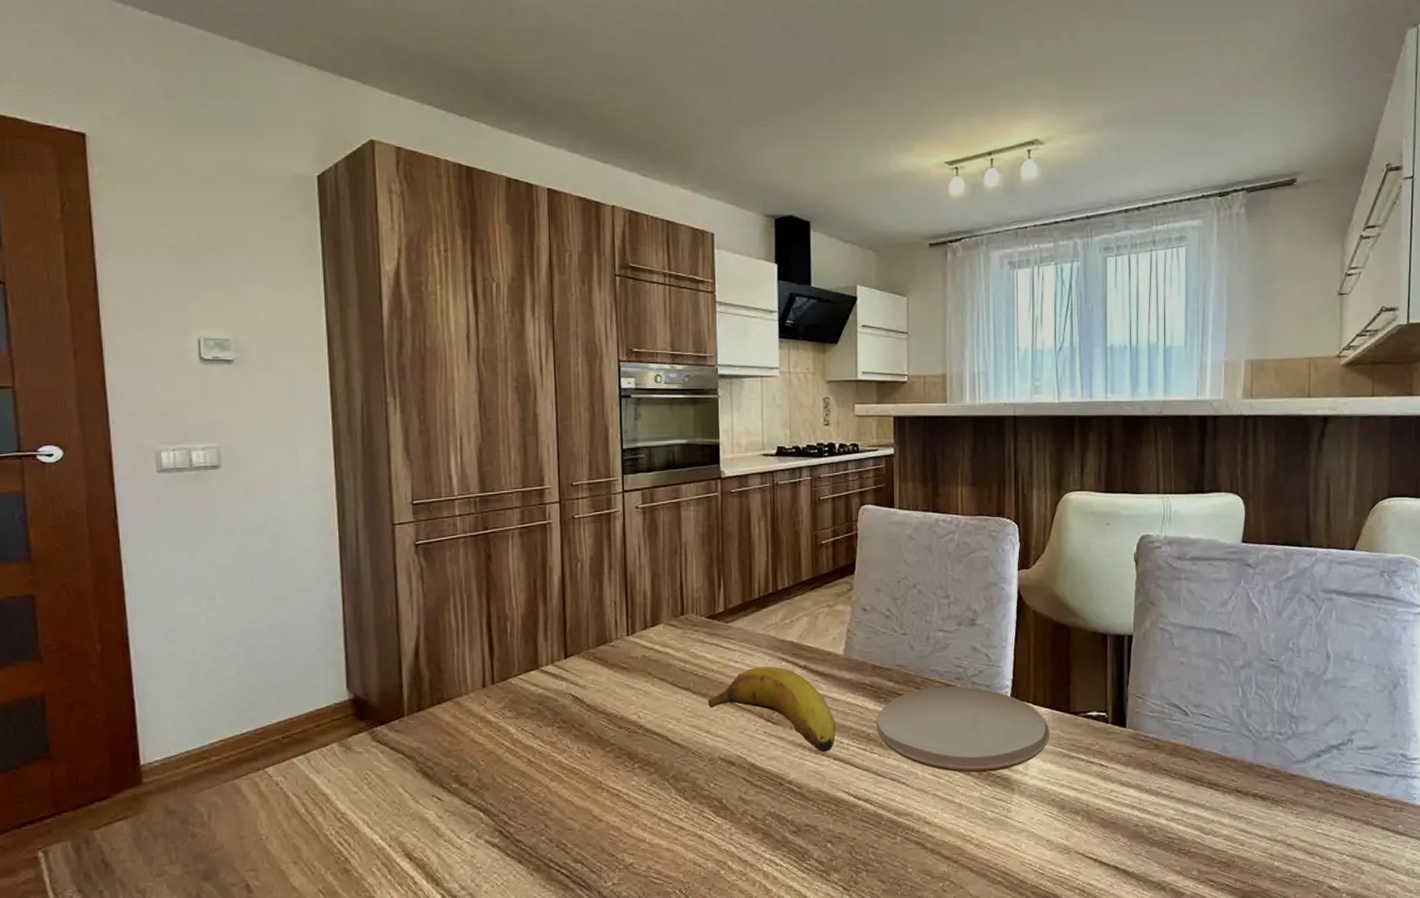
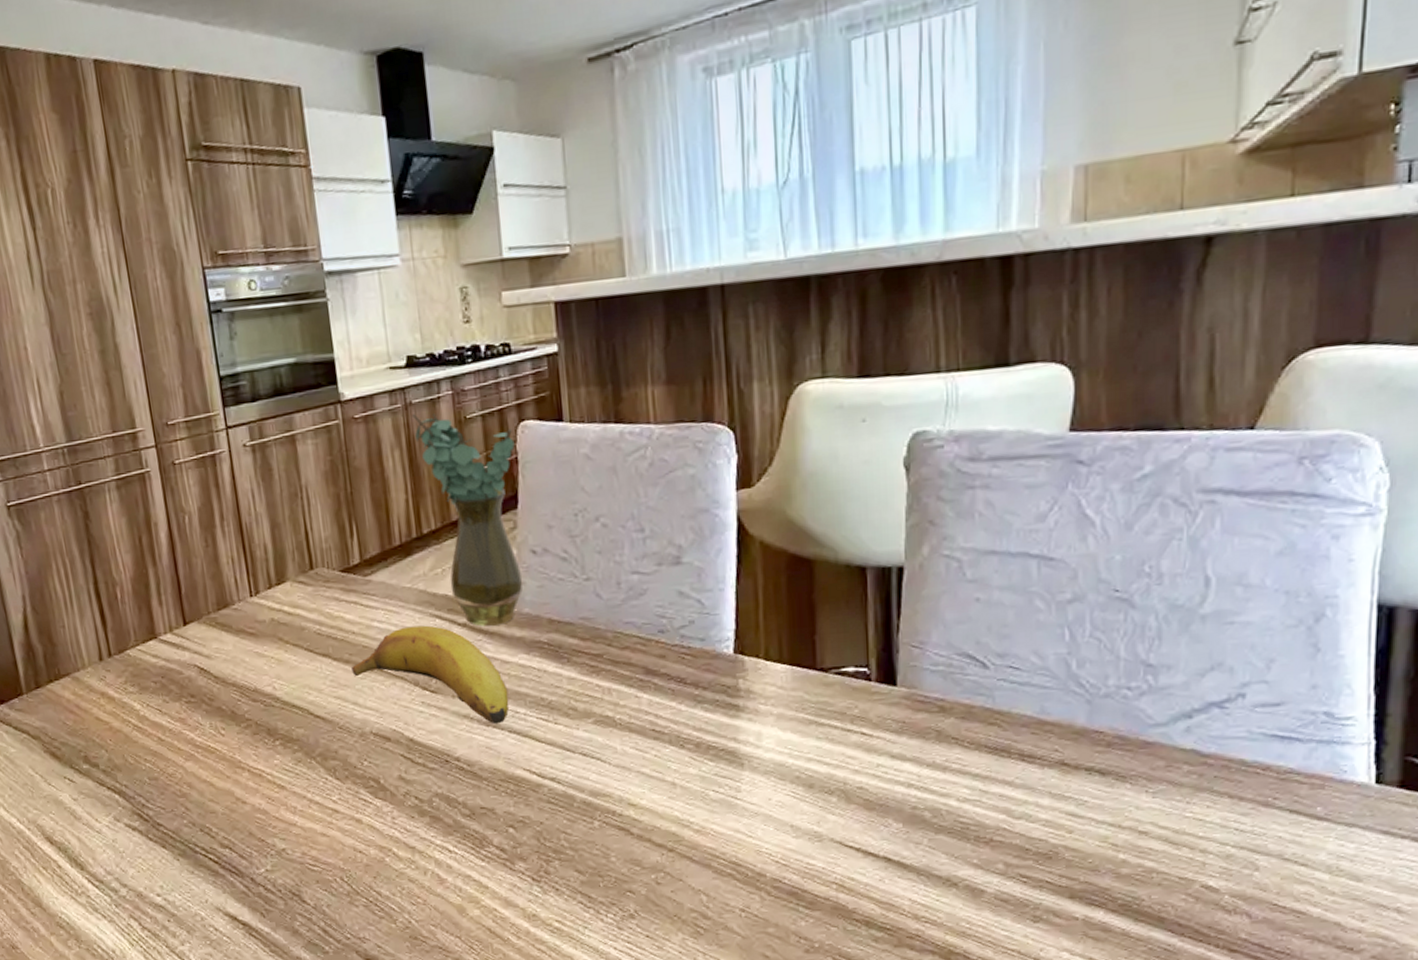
vase: none [777,493,856,669] -> present [412,413,523,627]
plate: present [876,686,1050,773] -> none [558,640,790,746]

